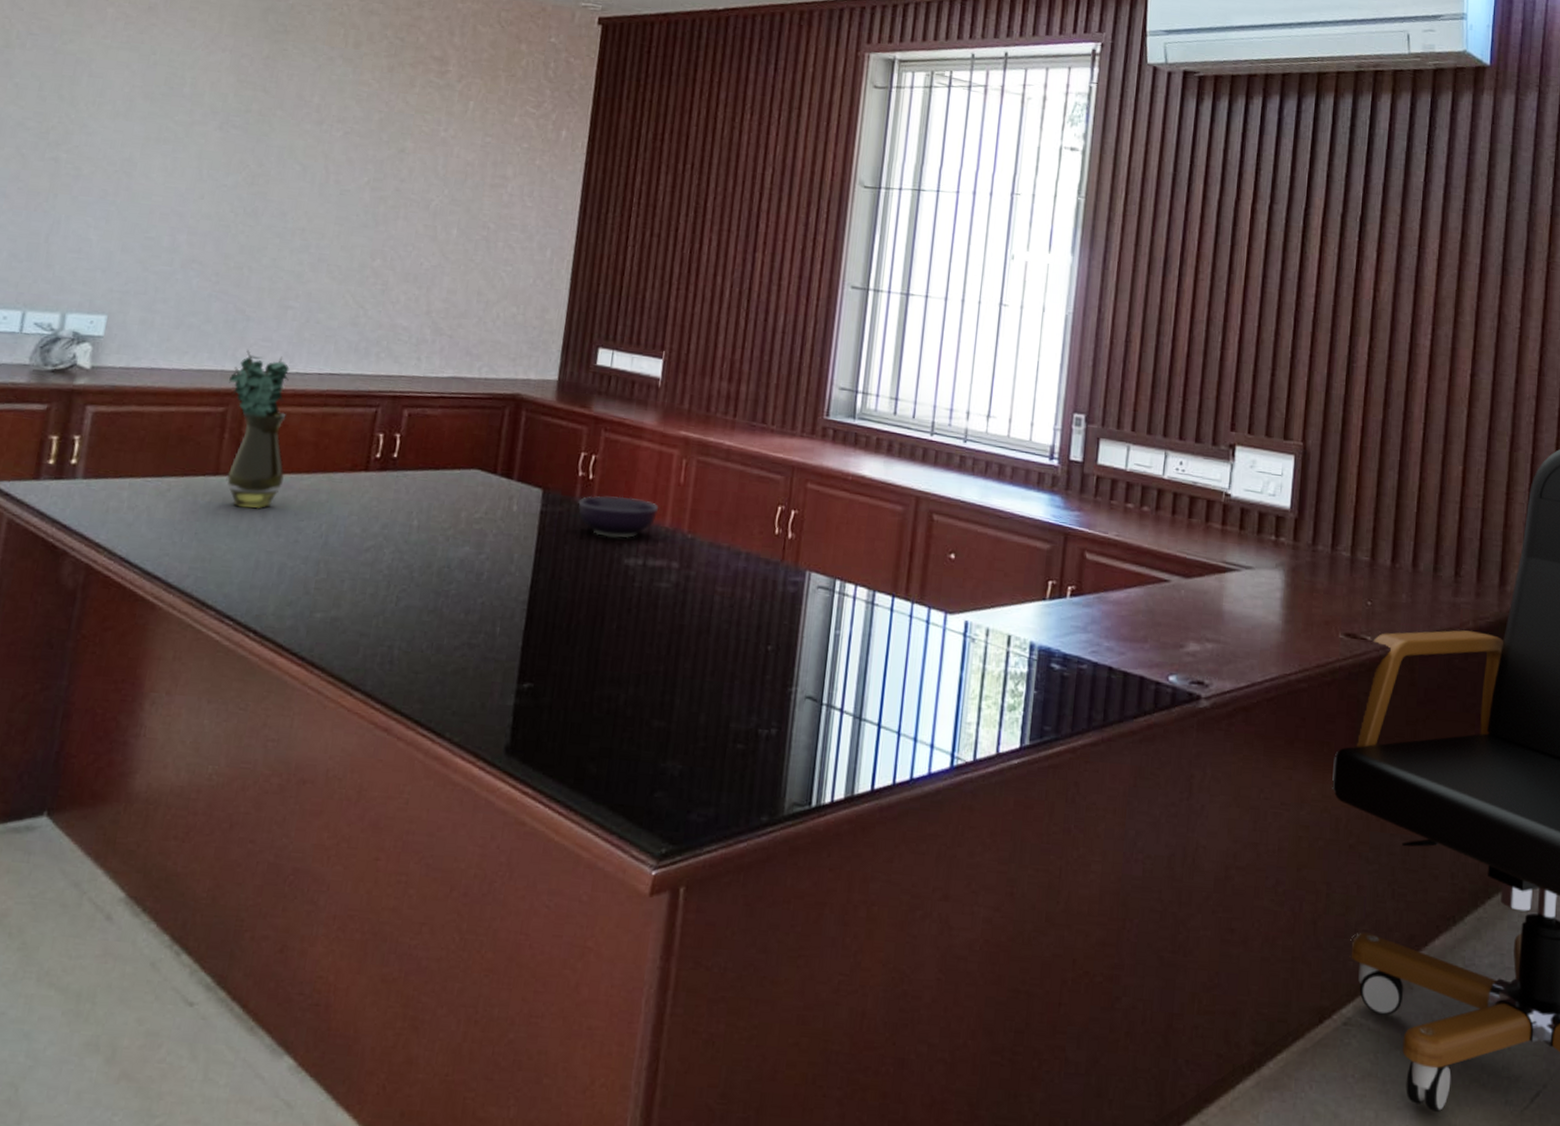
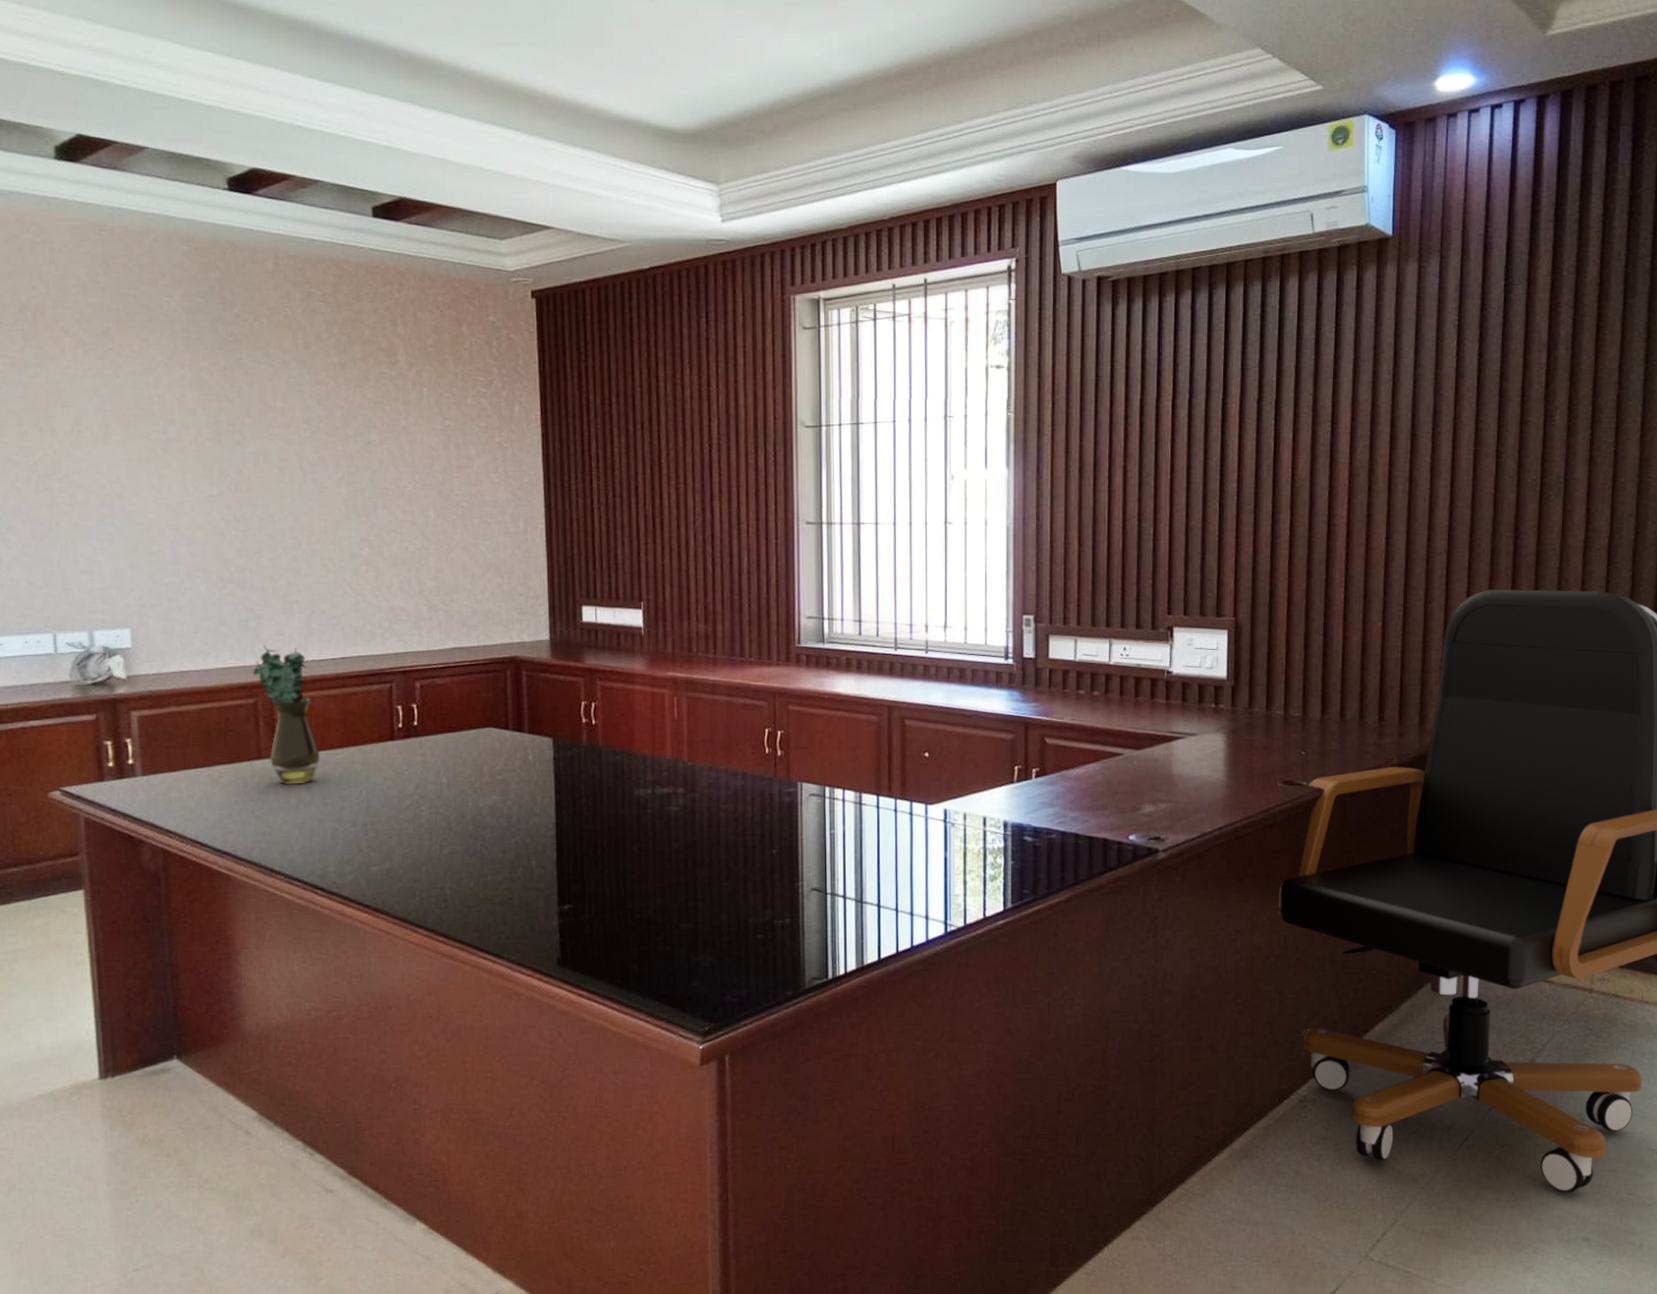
bowl: present [578,495,659,538] -> none [586,736,659,773]

